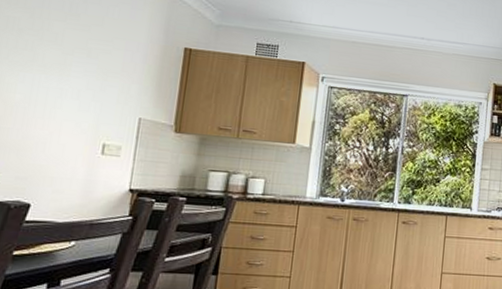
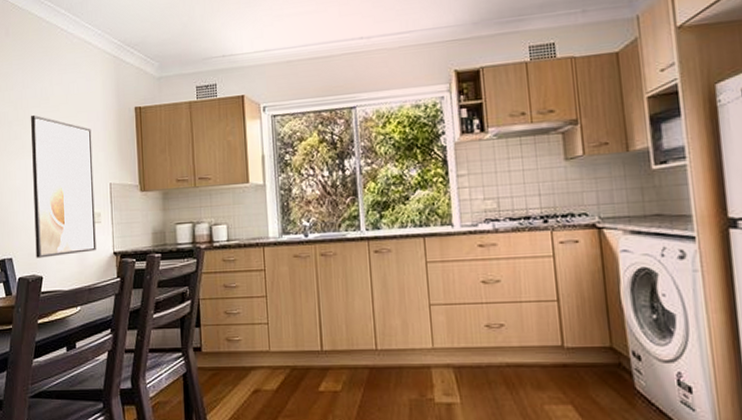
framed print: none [25,28,128,185] -> present [31,114,96,258]

